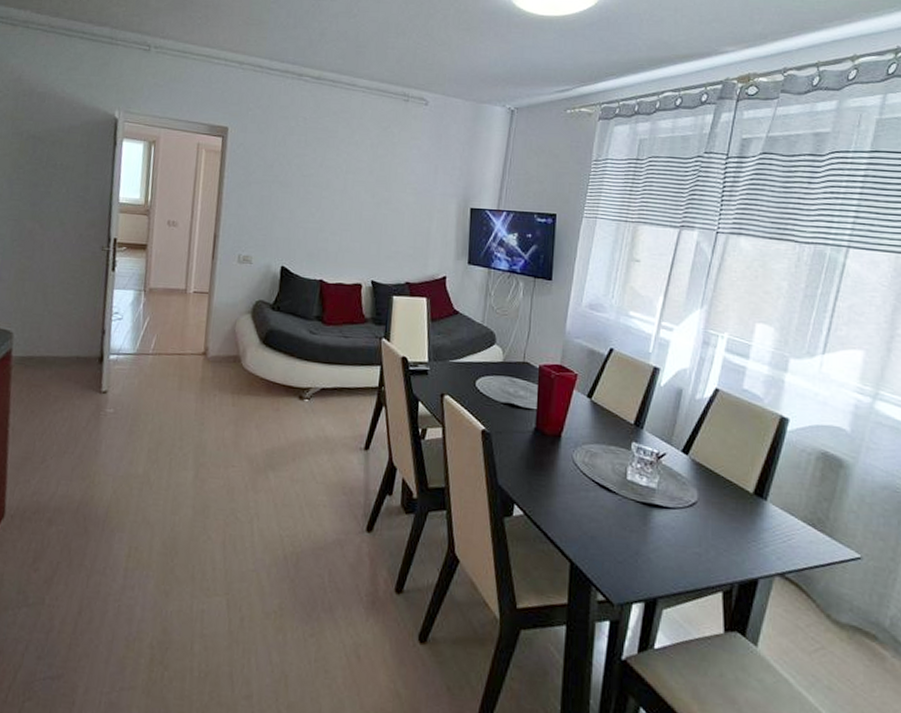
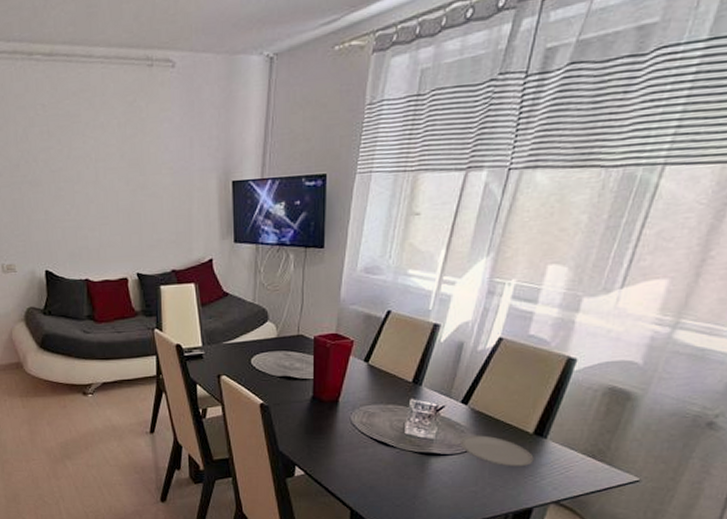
plate: none [681,488,756,530] -> present [459,435,534,467]

